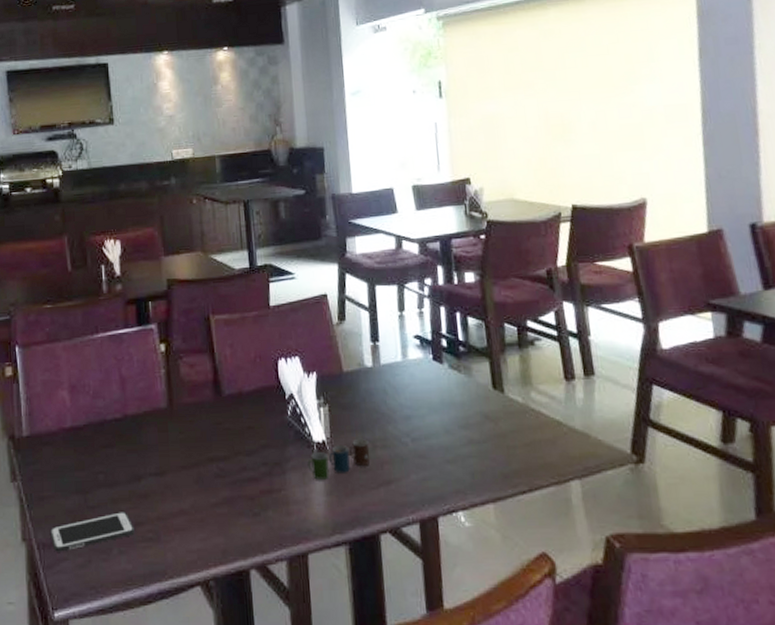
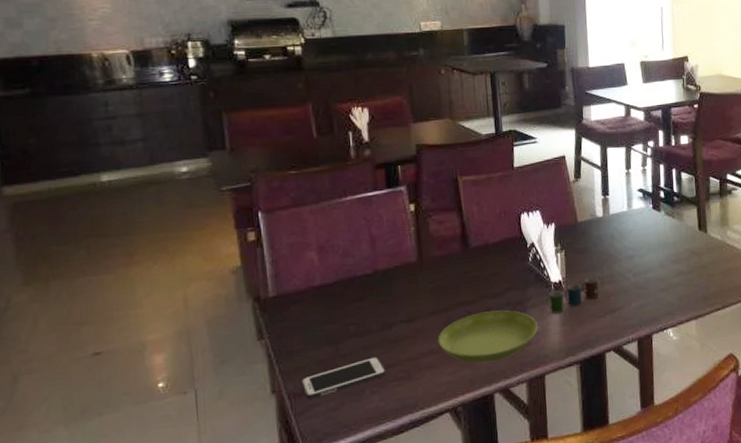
saucer: none [188,470,299,532] -> present [438,310,538,364]

